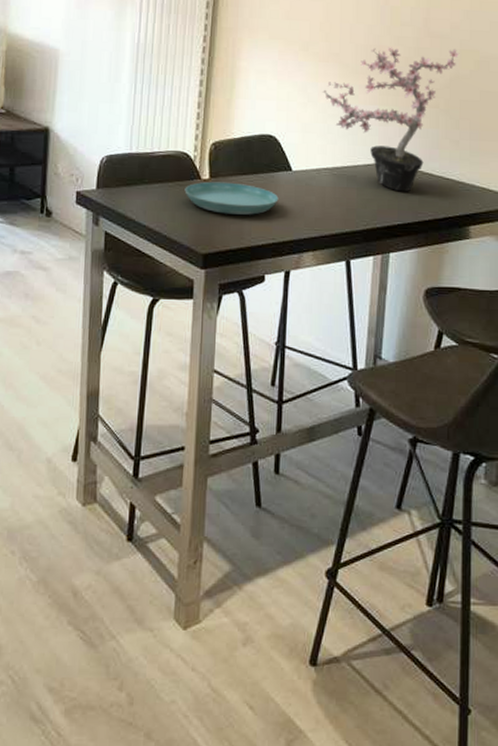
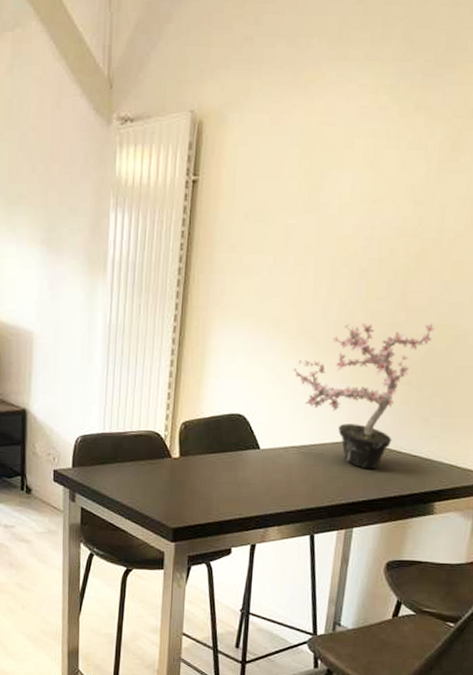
saucer: present [184,181,279,215] -> none [155,460,246,492]

